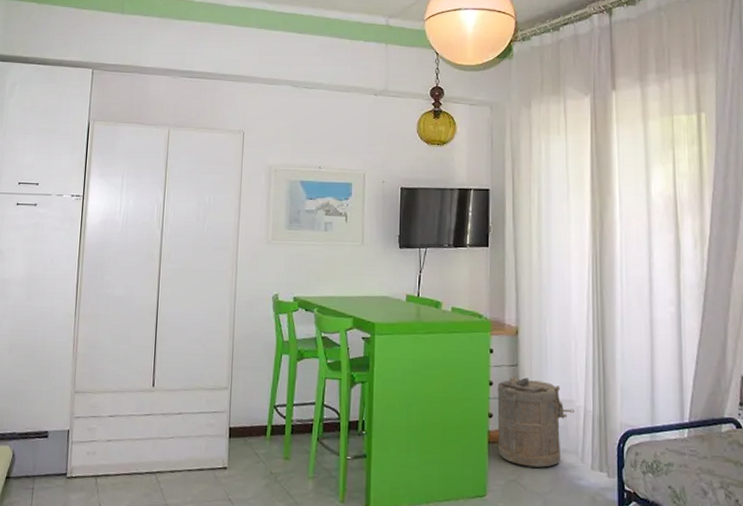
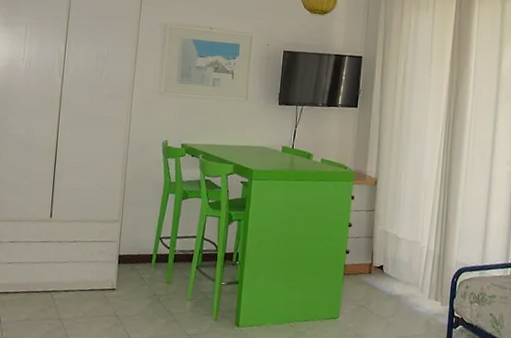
laundry hamper: present [497,377,574,468] -> none [352,220,419,296]

